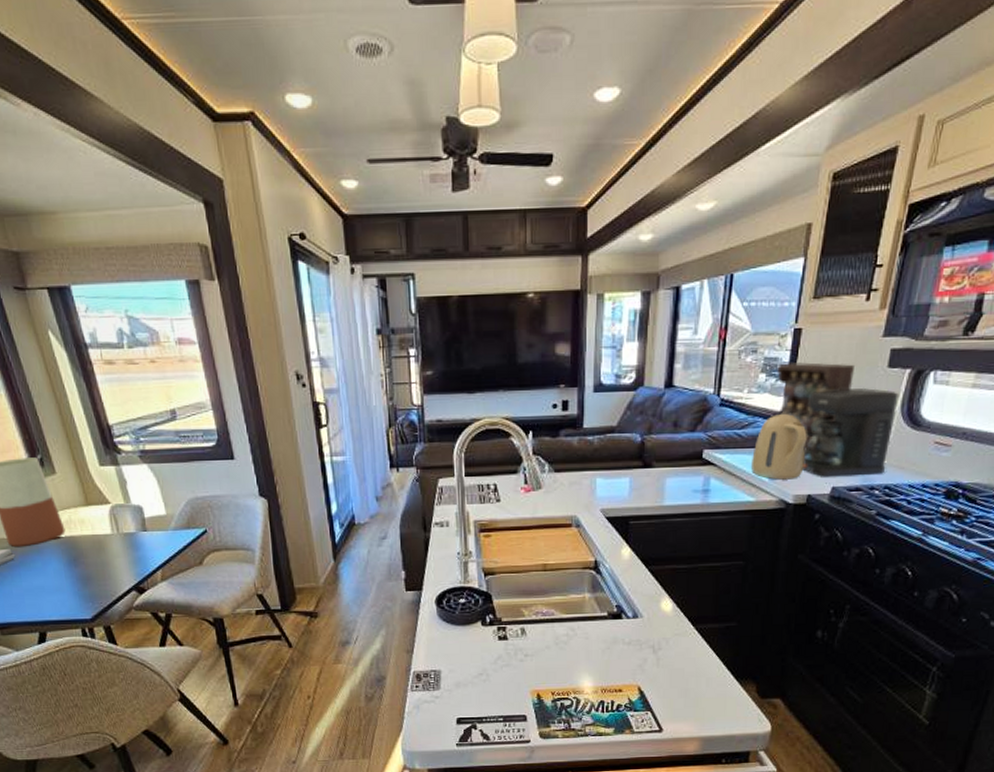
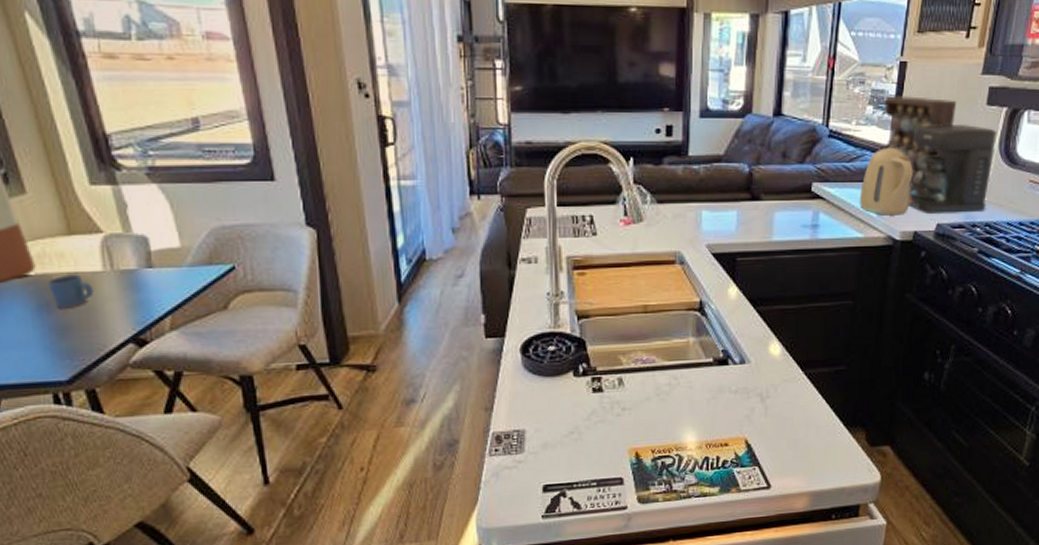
mug: none [74,536,106,563] -> present [47,274,94,309]

